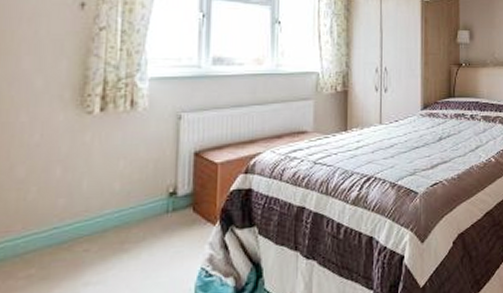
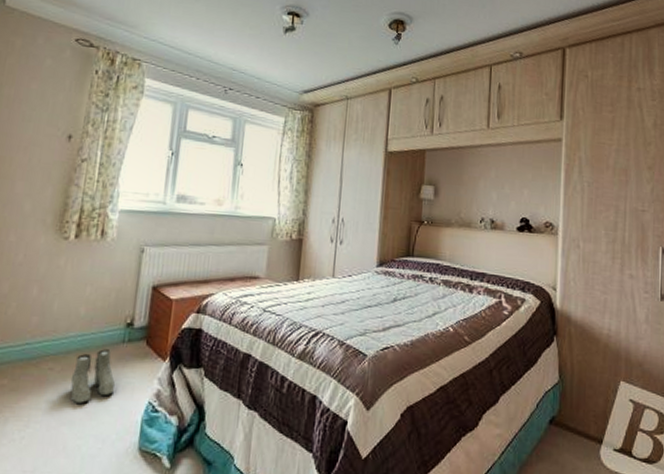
boots: none [110,221,162,281] -> present [70,349,115,403]

